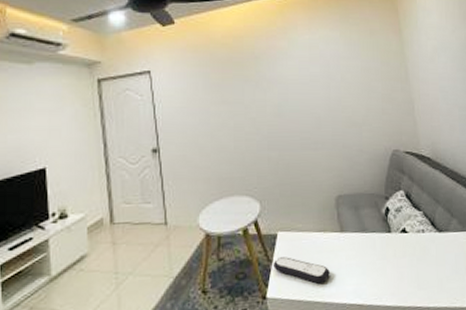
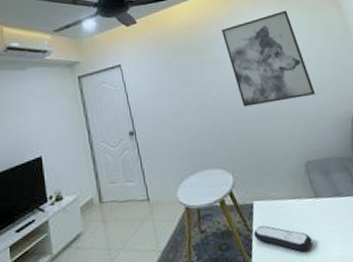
wall art: none [271,31,360,133] -> present [222,10,316,107]

